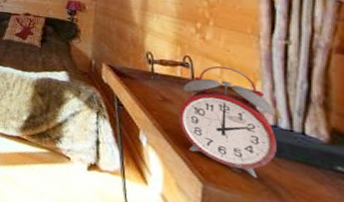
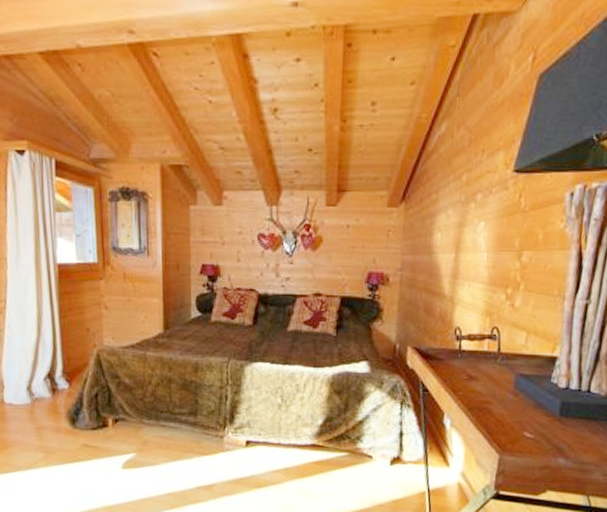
alarm clock: present [178,65,276,178] -> none [482,334,570,439]

